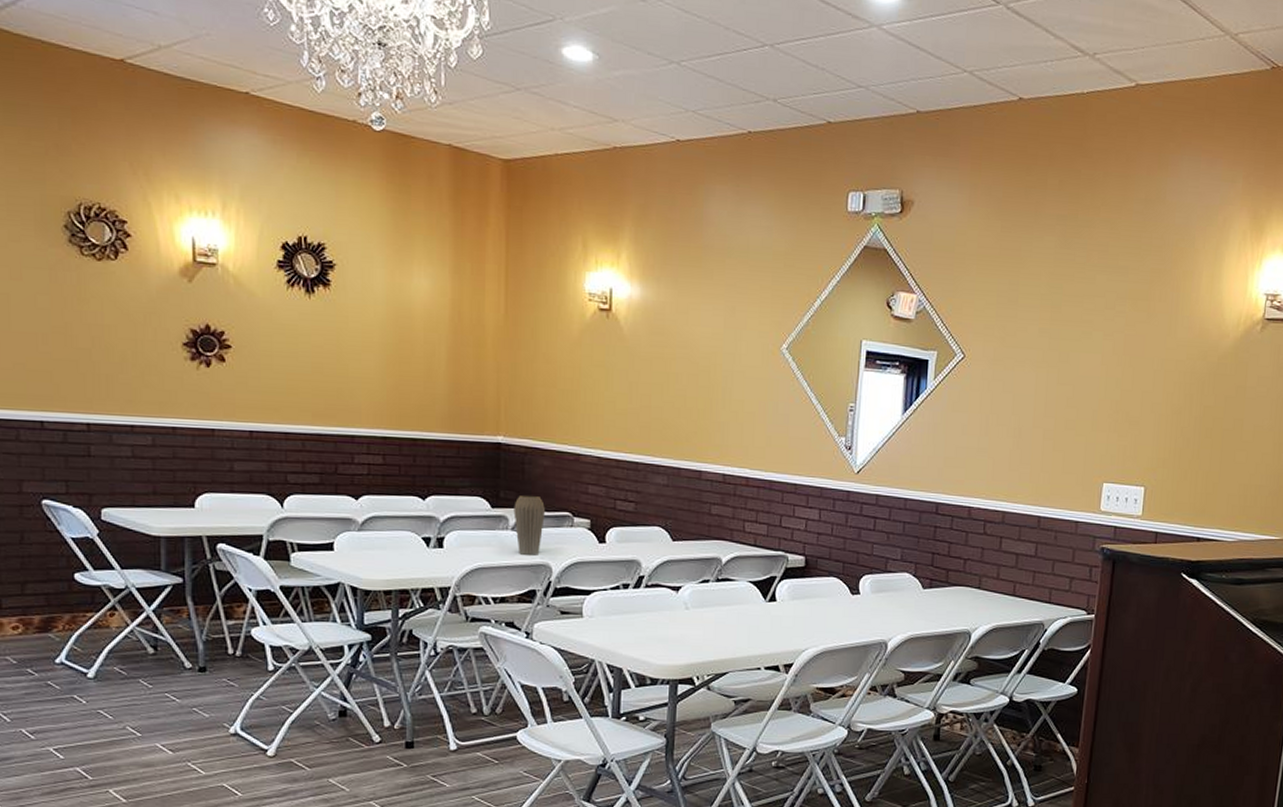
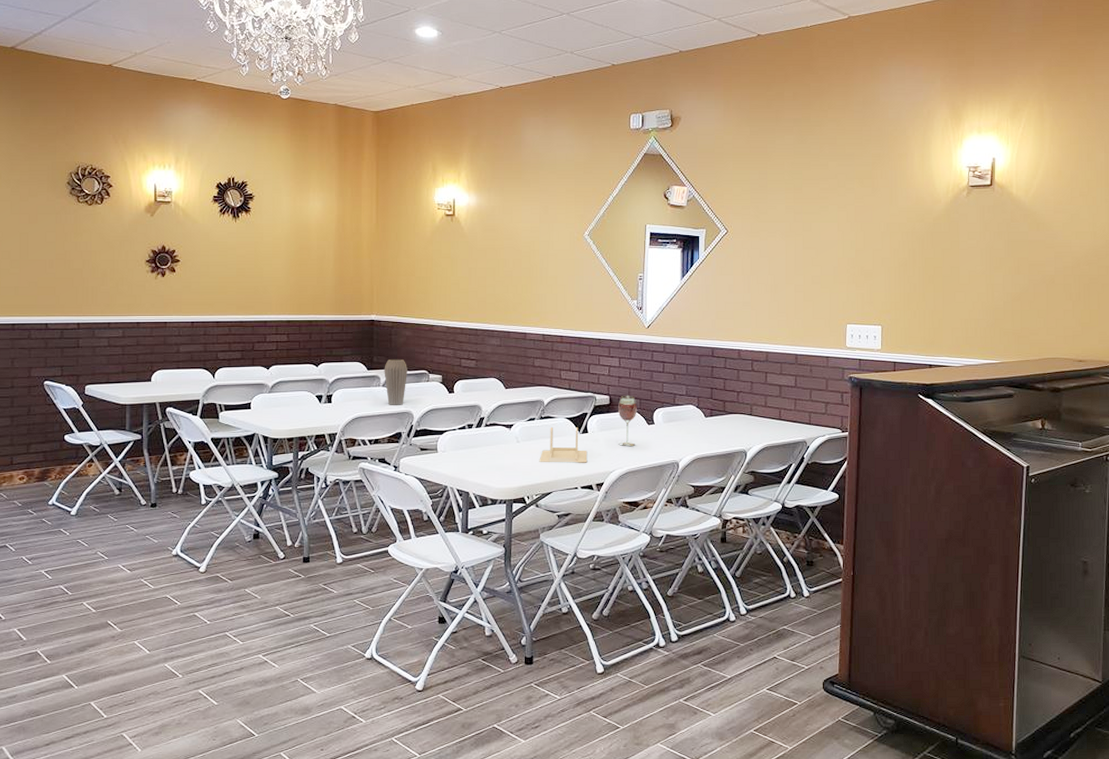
napkin holder: none [713,591,775,638] -> present [539,426,588,463]
wineglass: none [814,556,840,621] -> present [618,395,637,447]

